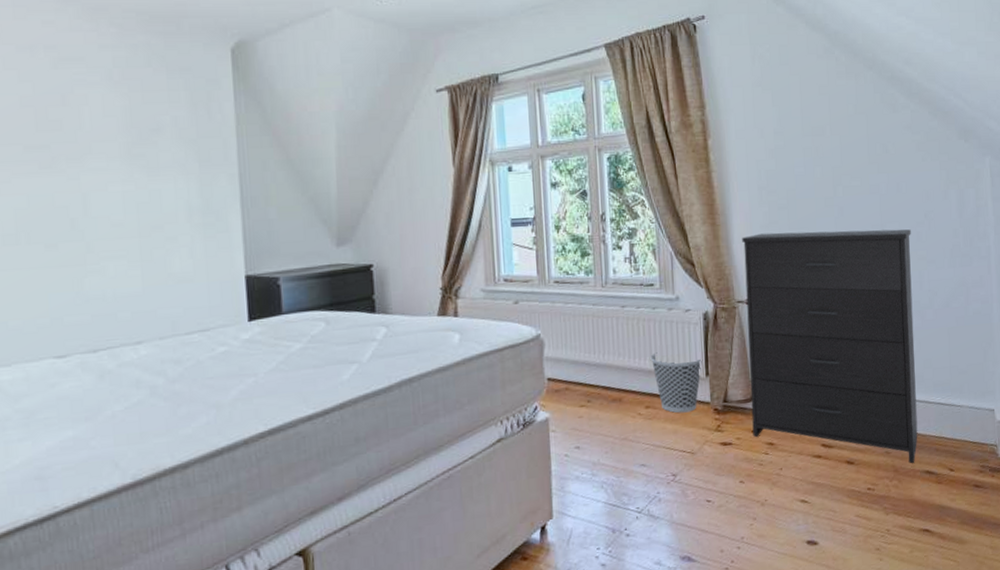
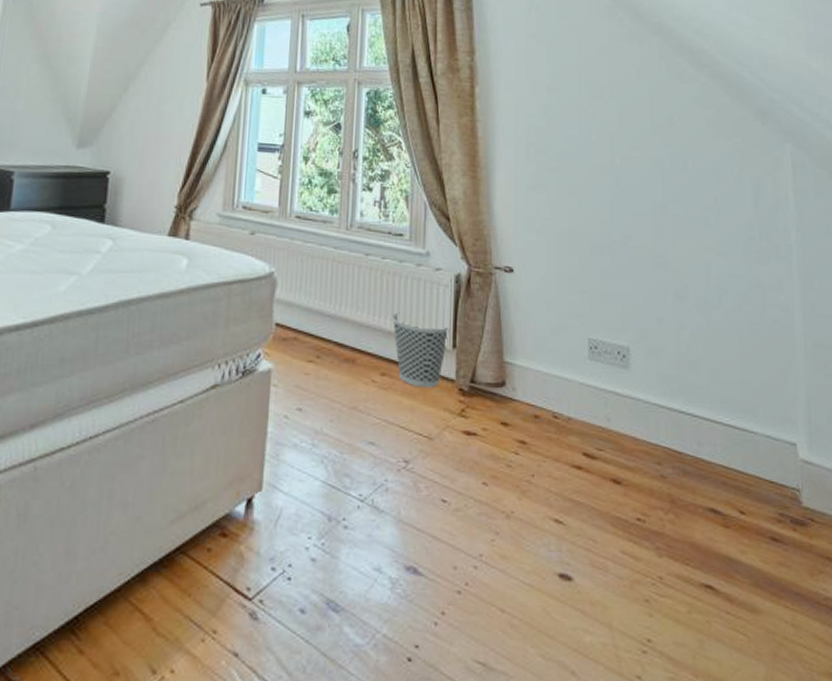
dresser: present [742,229,918,463] -> none [502,194,701,495]

